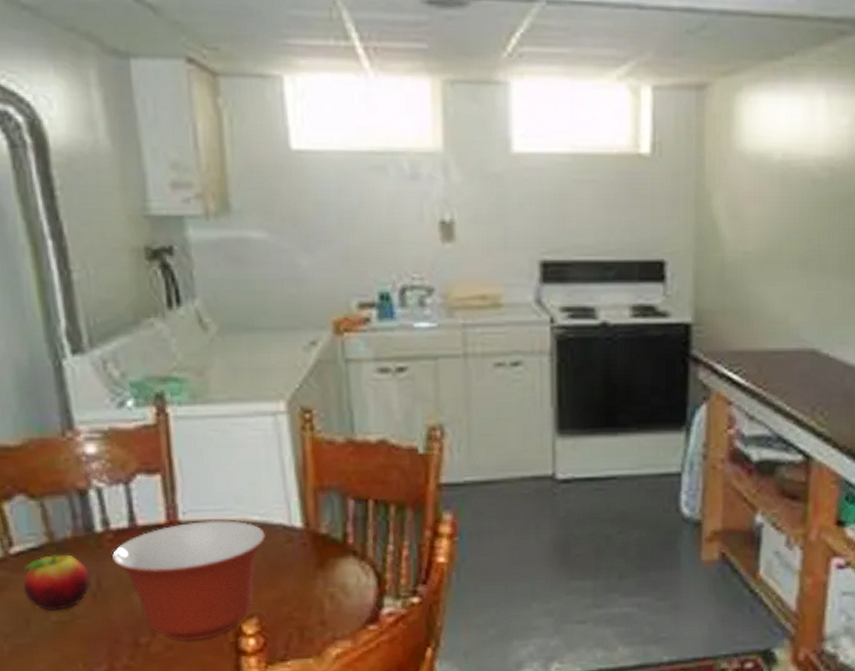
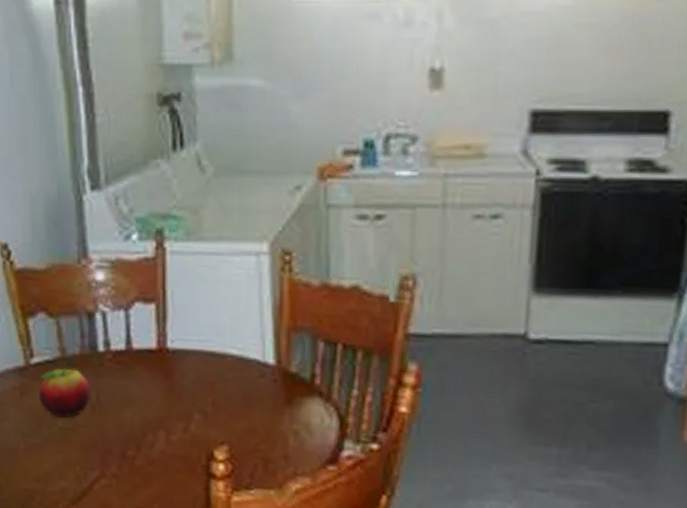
mixing bowl: present [111,519,265,641] -> none [109,349,241,459]

